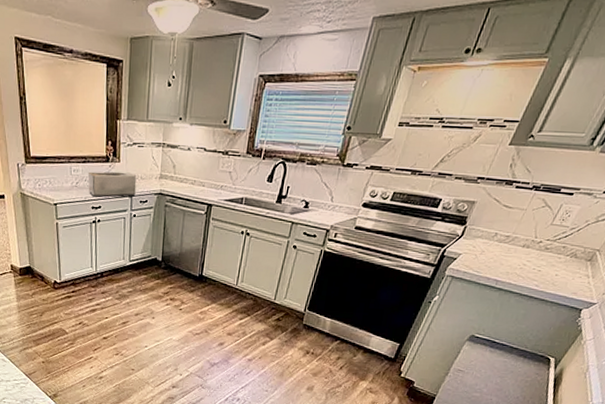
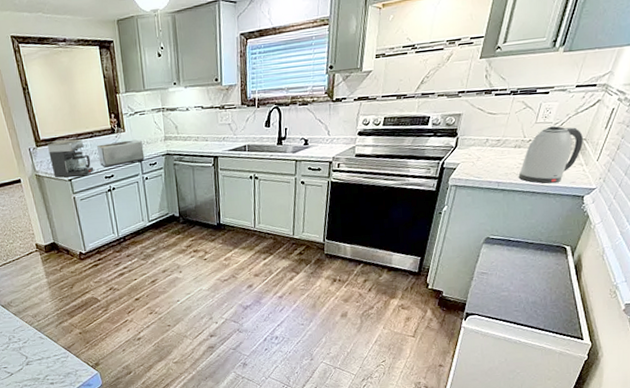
coffee maker: none [36,160,82,203] -> present [47,139,94,178]
kettle: none [519,230,598,291] -> present [518,125,584,184]

